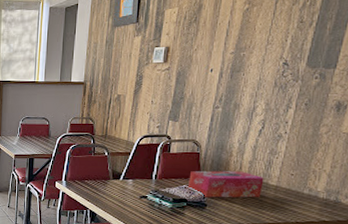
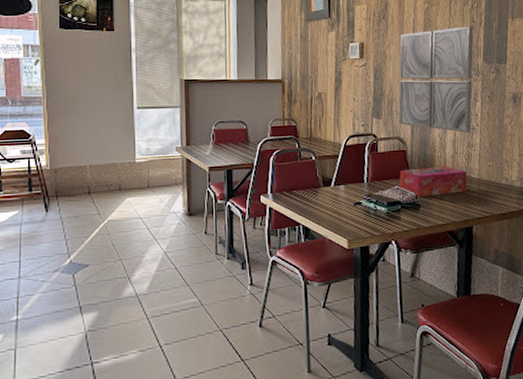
wall art: none [197,27,301,140] -> present [399,26,474,133]

